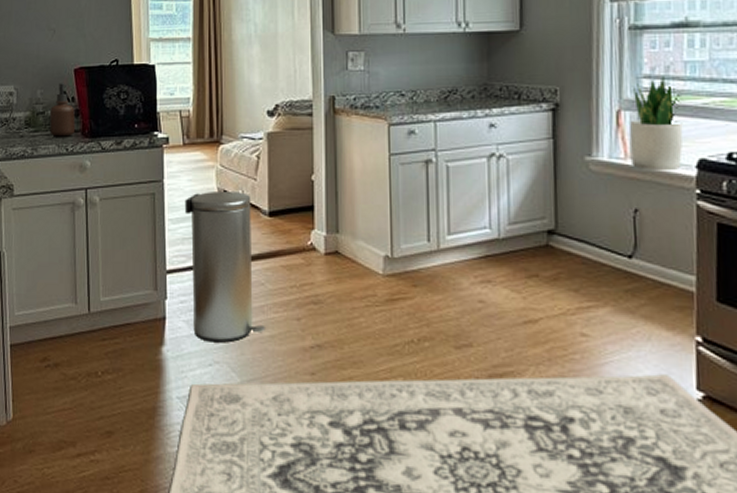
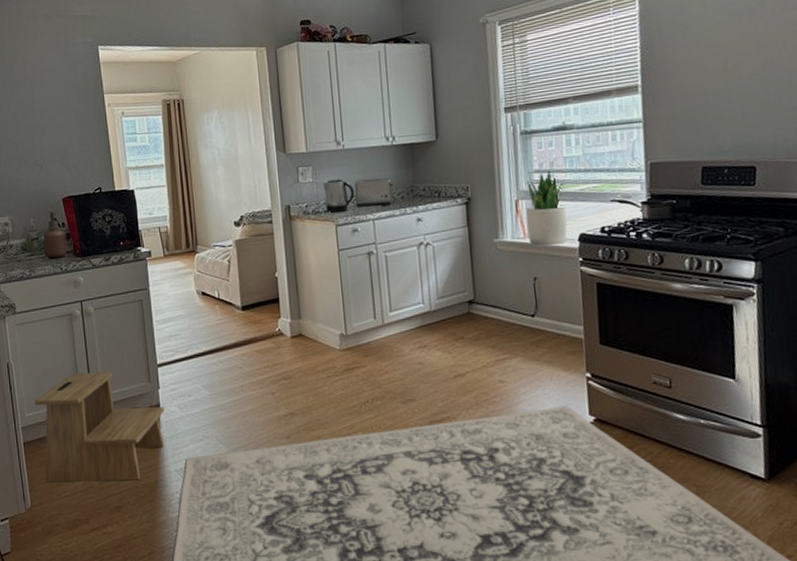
step stool: none [26,270,170,404] -> present [35,372,164,482]
pedal bin: present [184,190,267,343] -> none [169,291,247,421]
kettle: none [376,68,415,109] -> present [322,178,355,213]
toaster: none [413,71,462,105] -> present [354,177,393,207]

